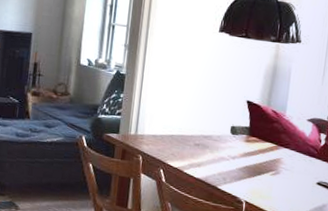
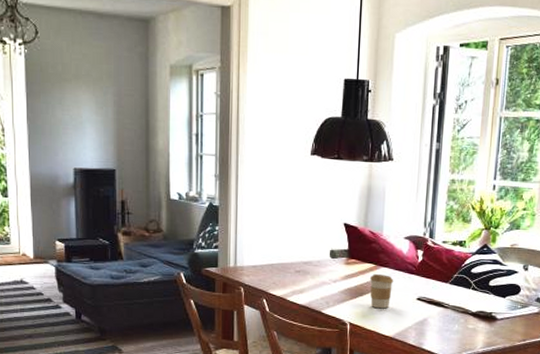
coffee cup: none [268,153,294,191] -> present [370,273,394,309]

